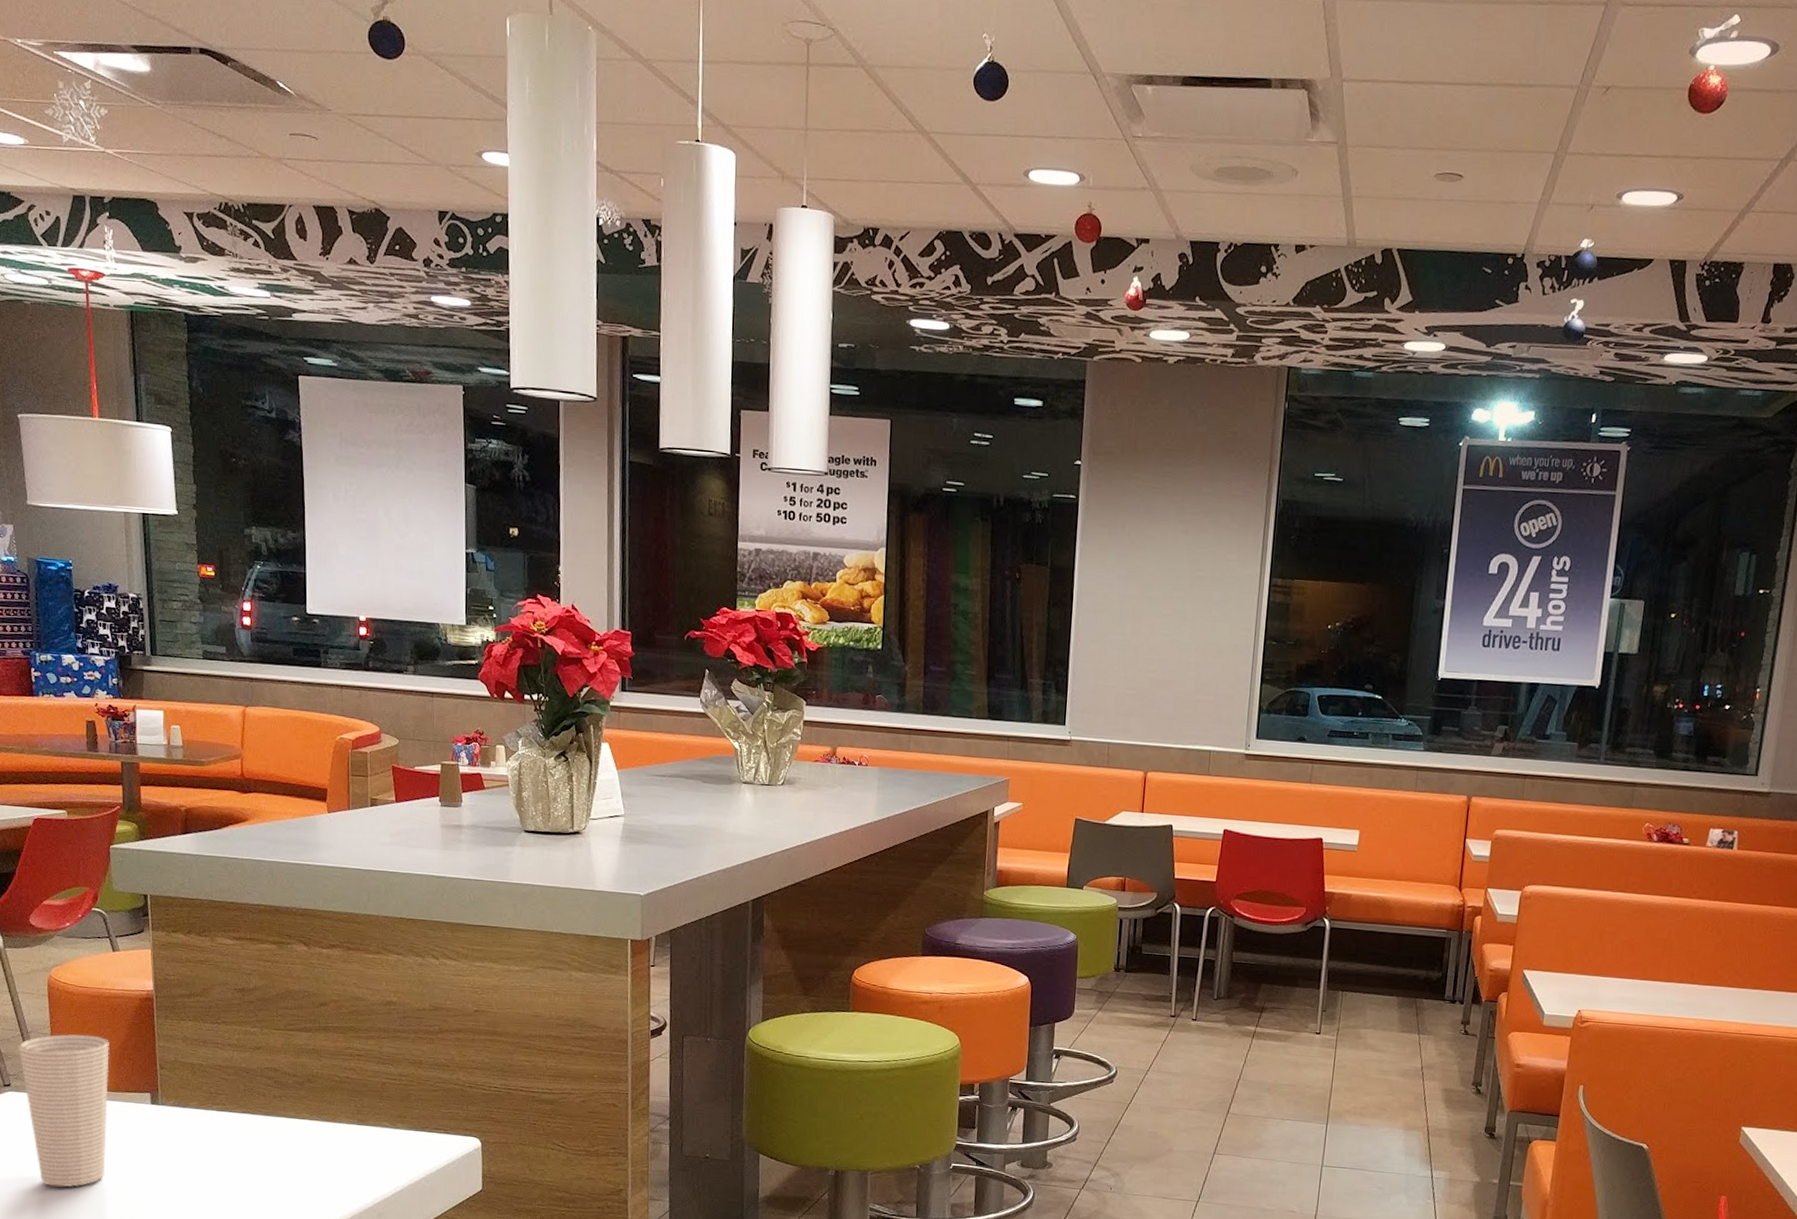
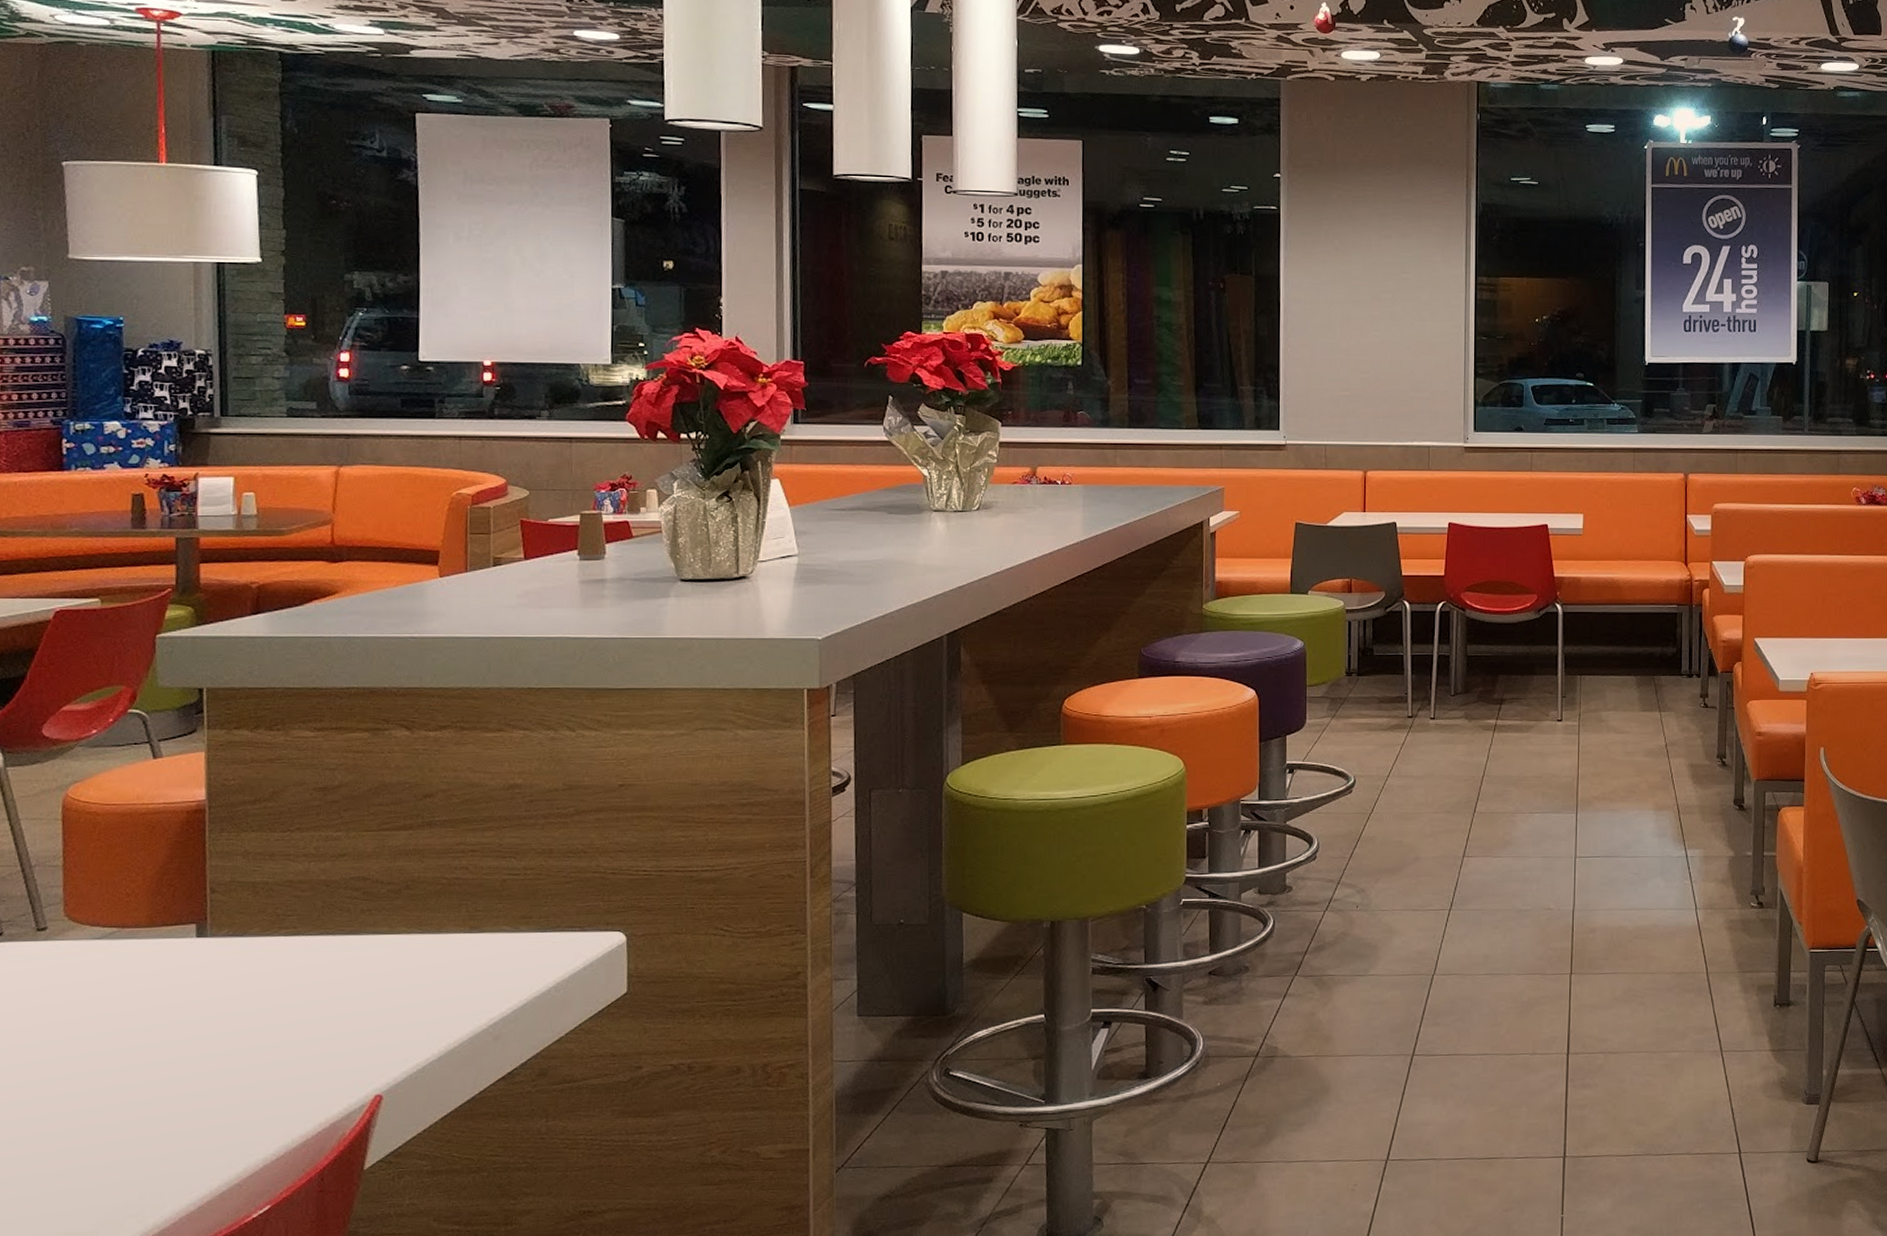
cup: present [18,1034,109,1188] -> none [16,861,143,1055]

